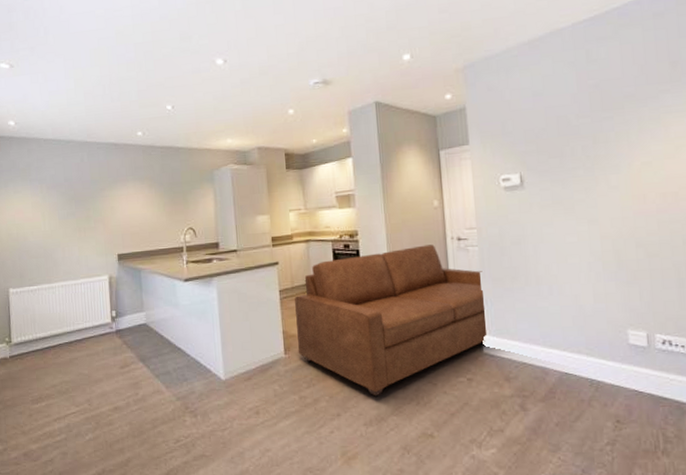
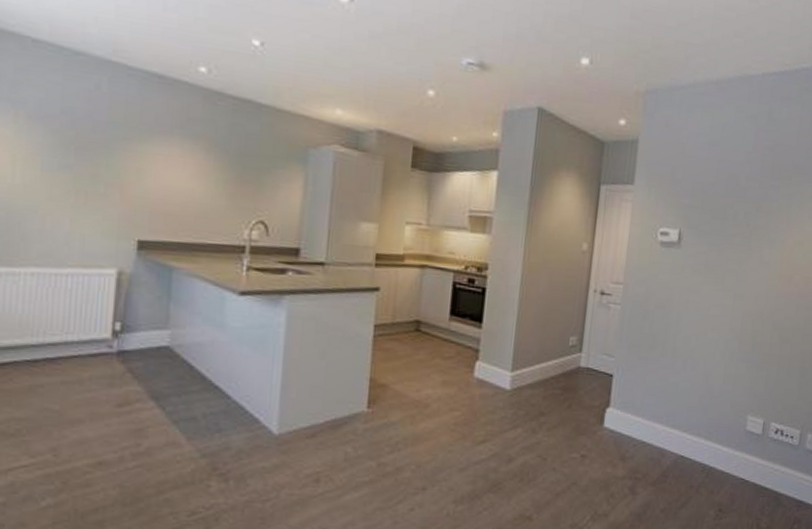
sofa: present [295,244,486,397] -> none [387,294,620,469]

